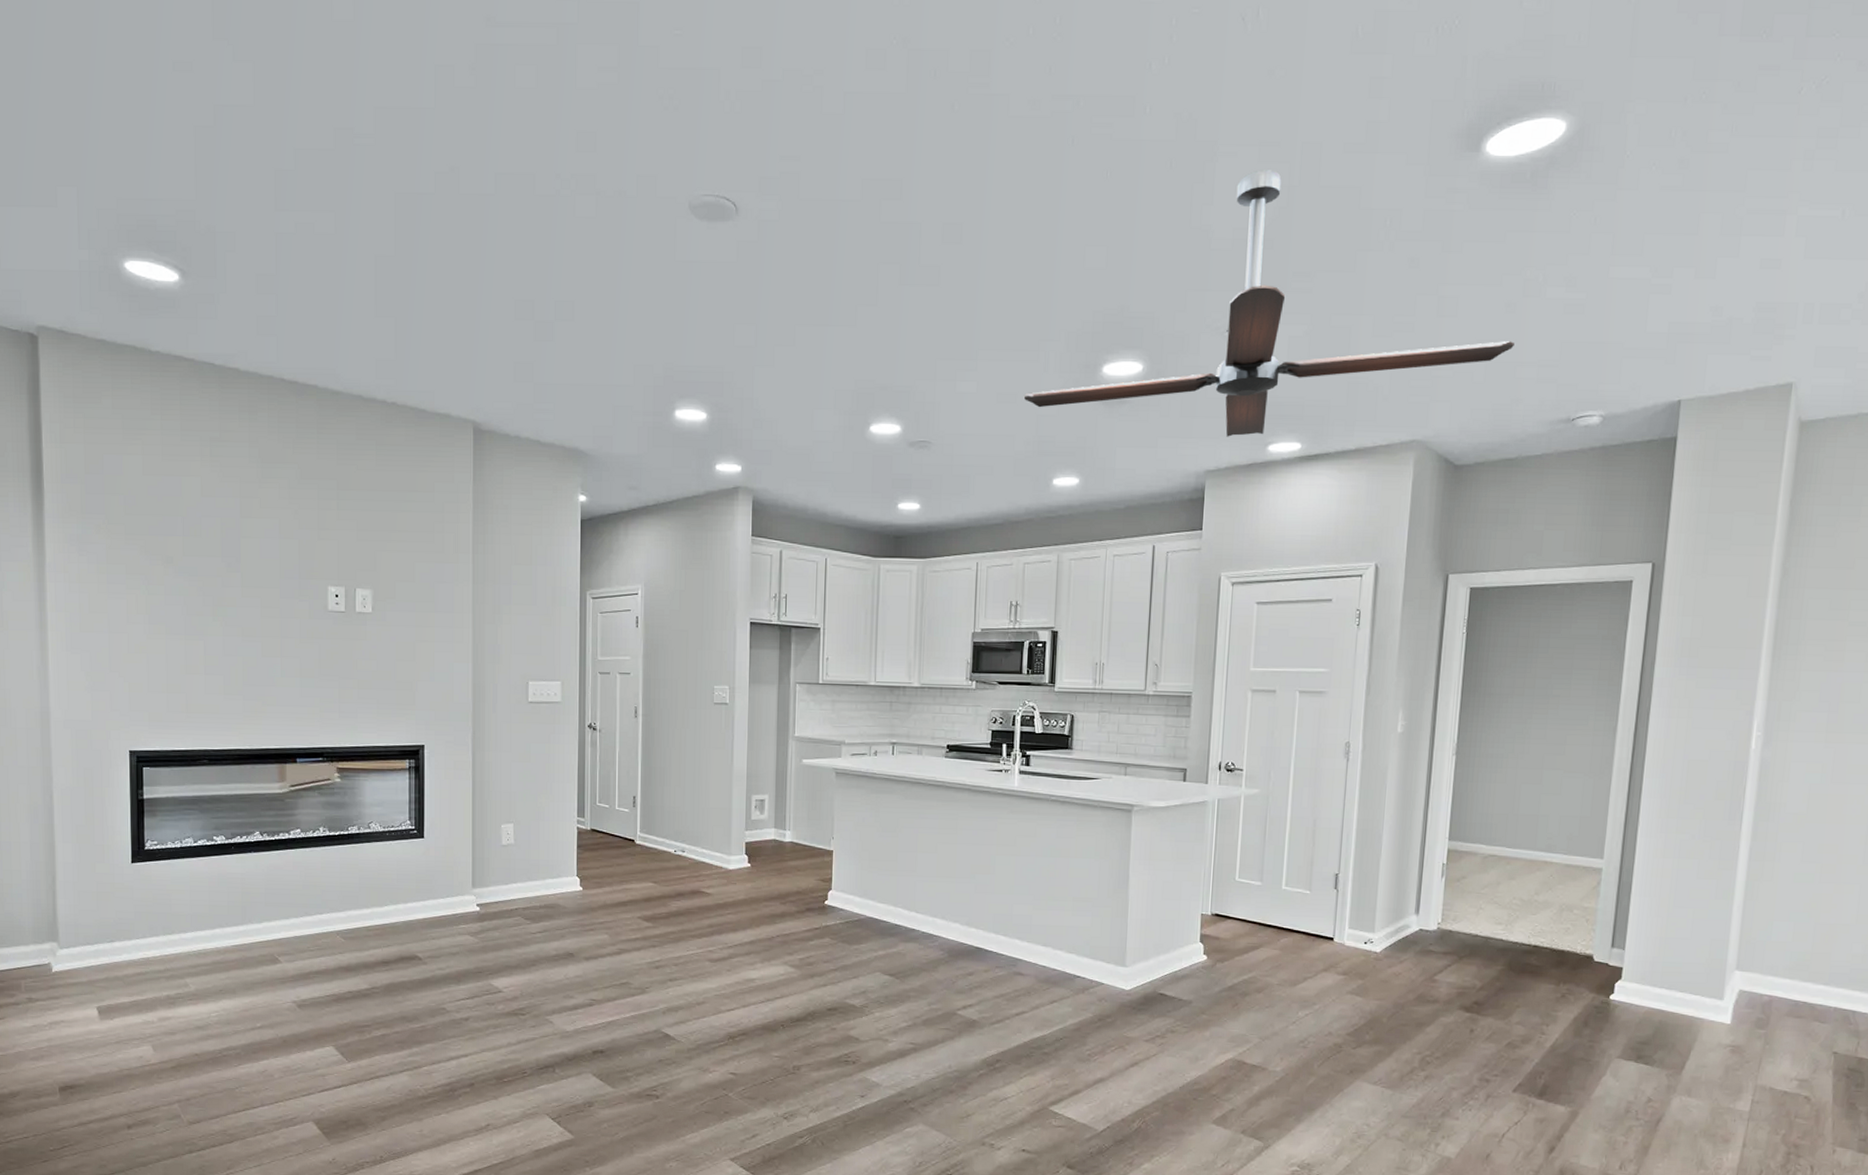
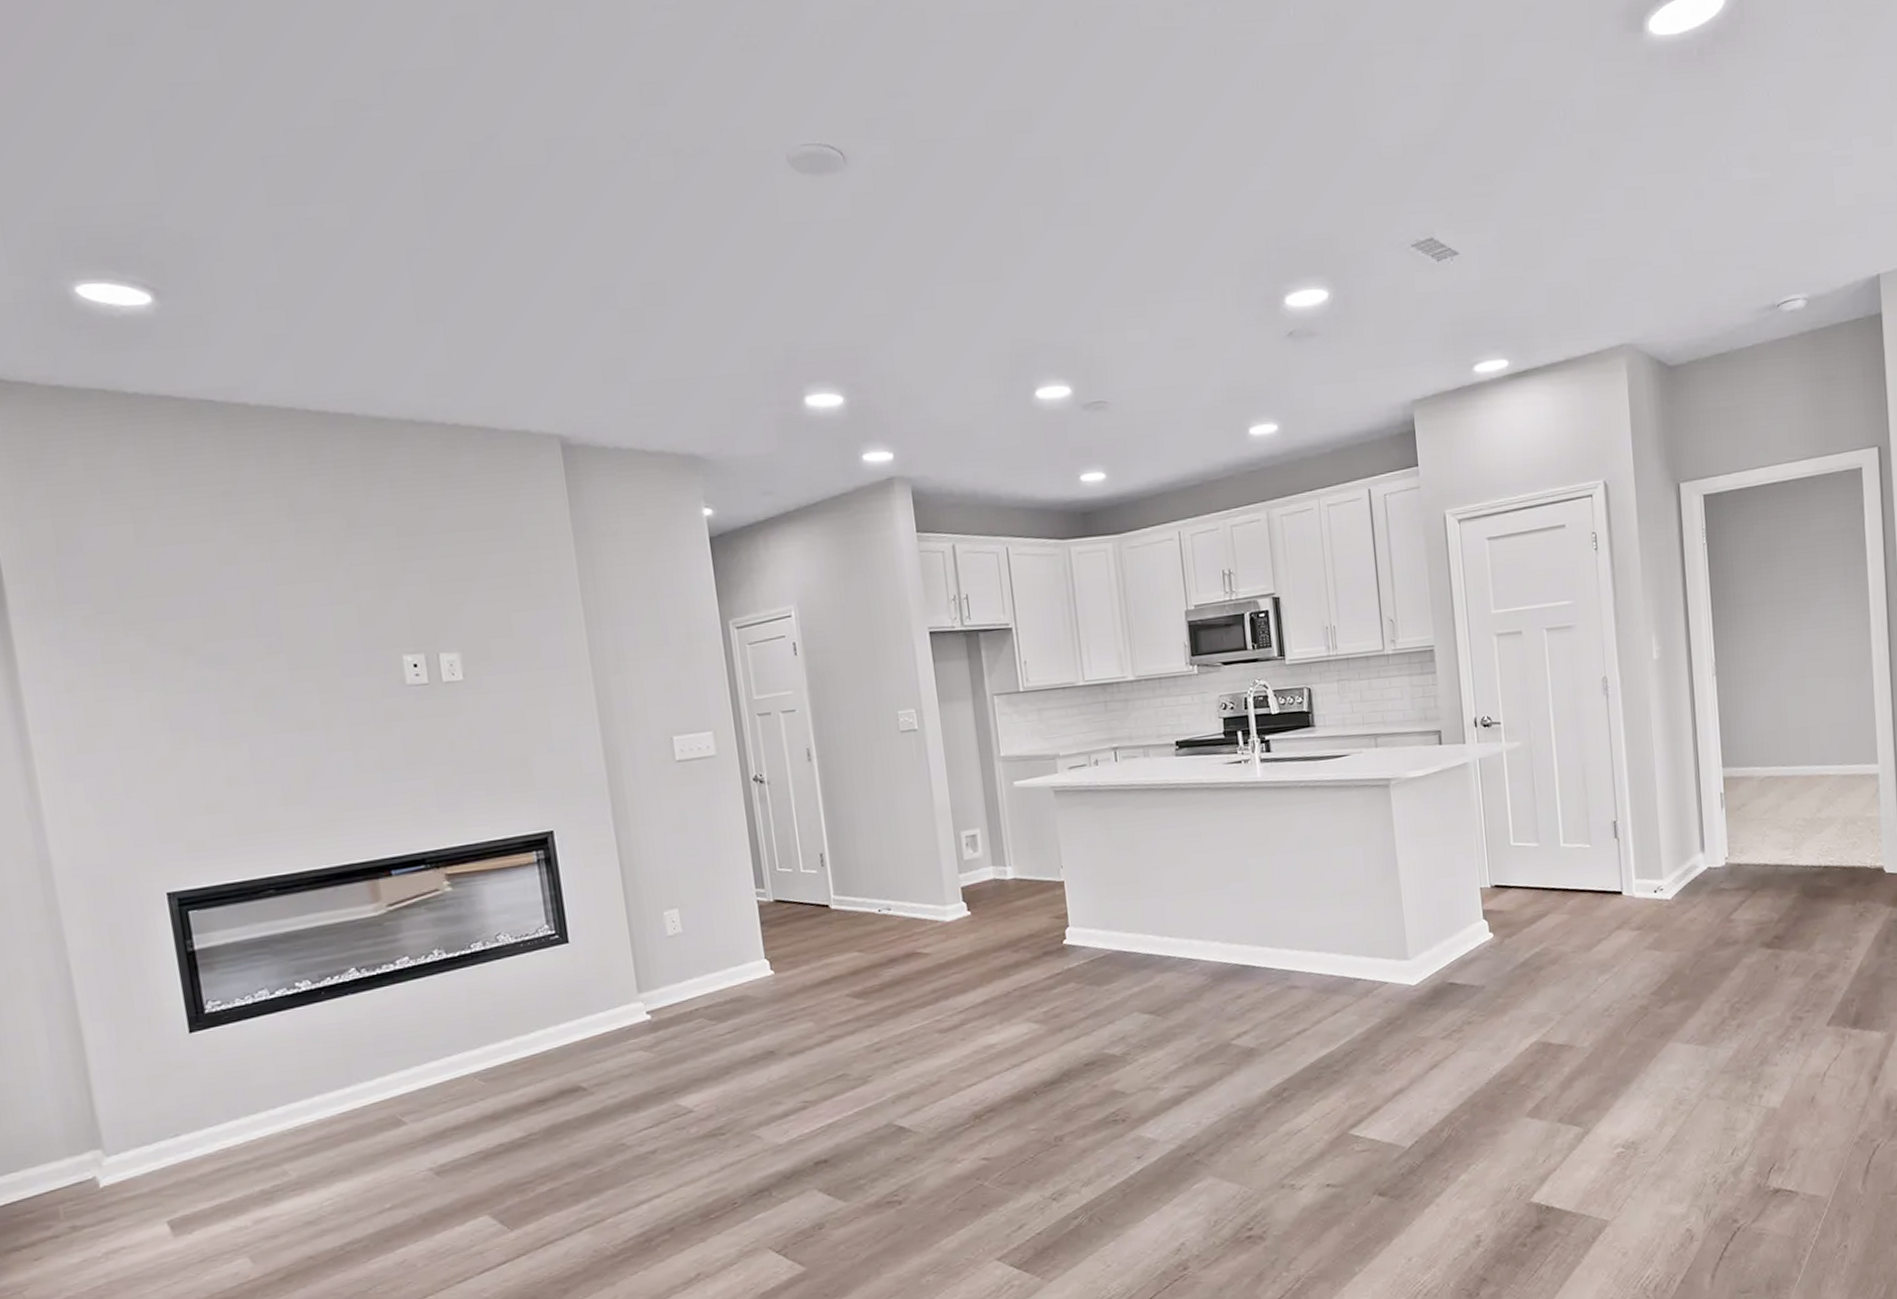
ceiling fan: present [1023,170,1514,437] -> none [1202,67,1708,361]

